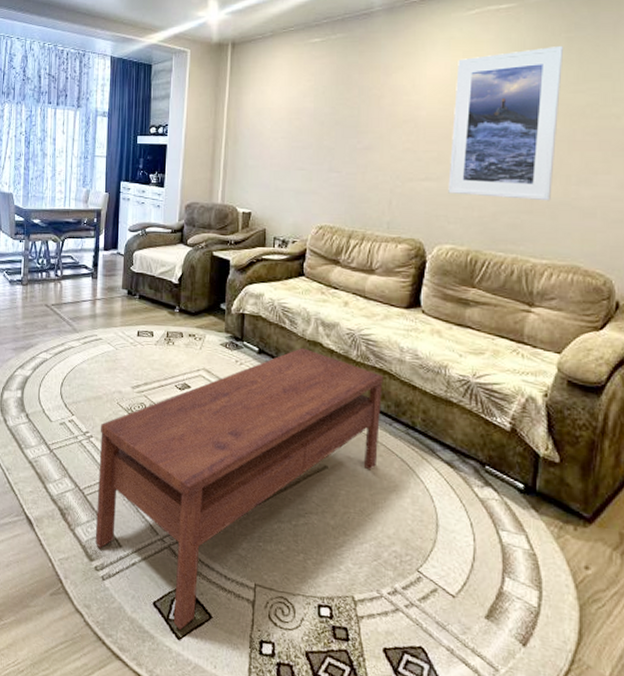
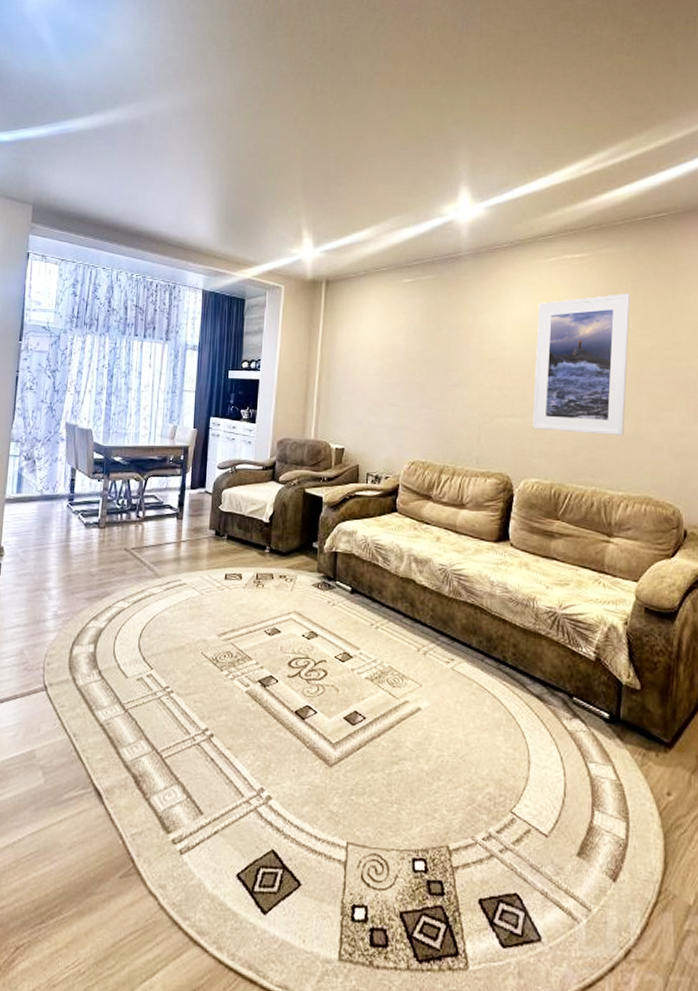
coffee table: present [95,347,384,630] -> none [173,585,475,902]

